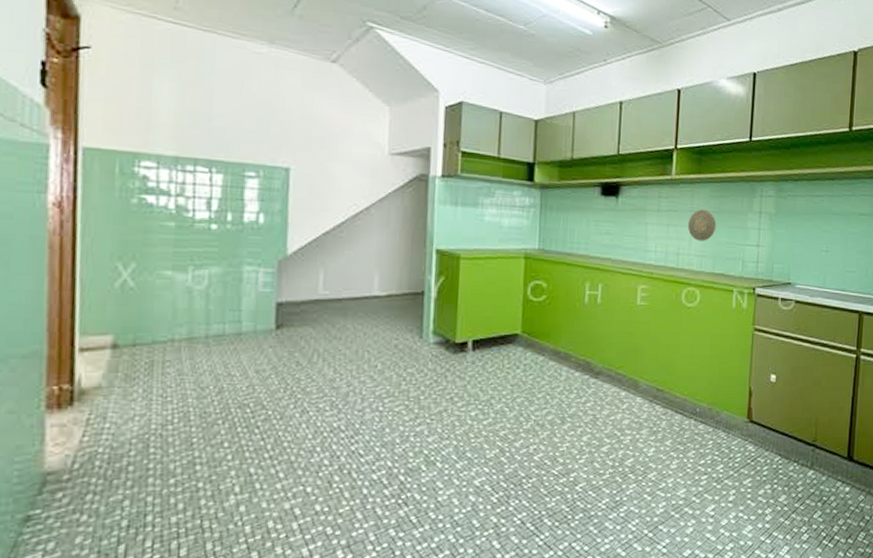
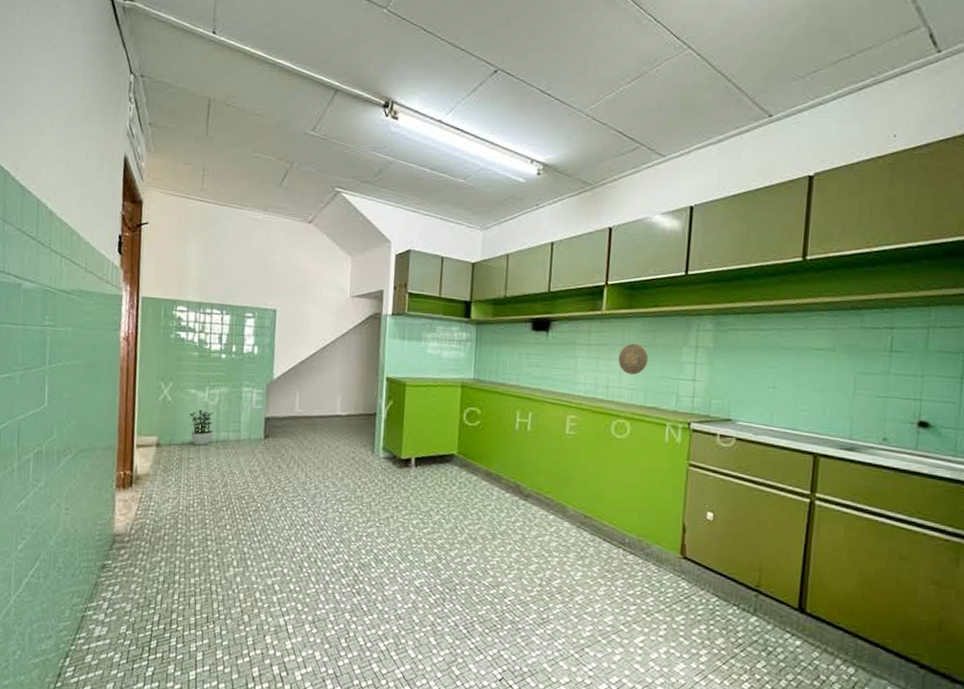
potted plant: none [164,296,202,344] -> present [189,409,214,446]

